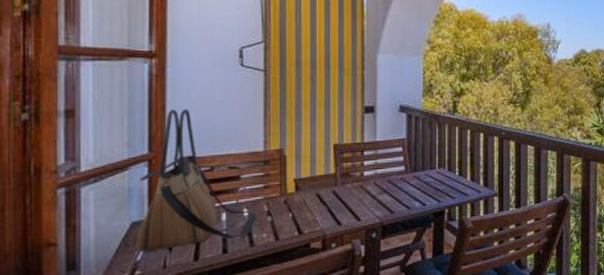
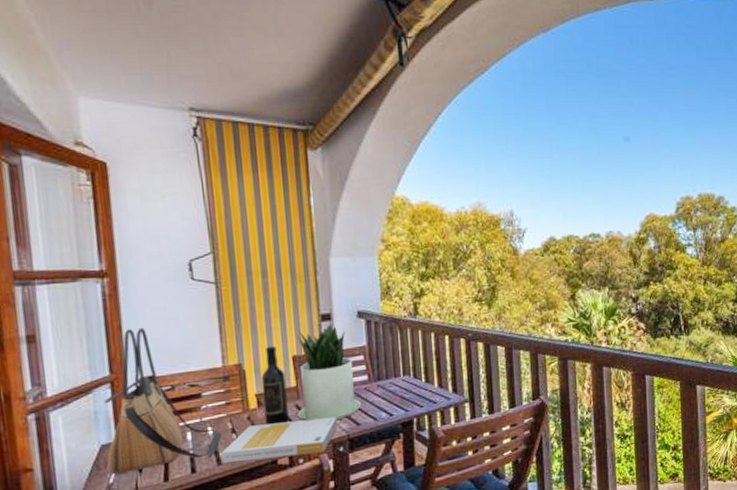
book: none [254,204,371,246] -> present [221,417,337,464]
wine bottle: none [301,133,325,210] -> present [261,345,289,426]
planter: none [334,116,396,208] -> present [296,323,361,421]

